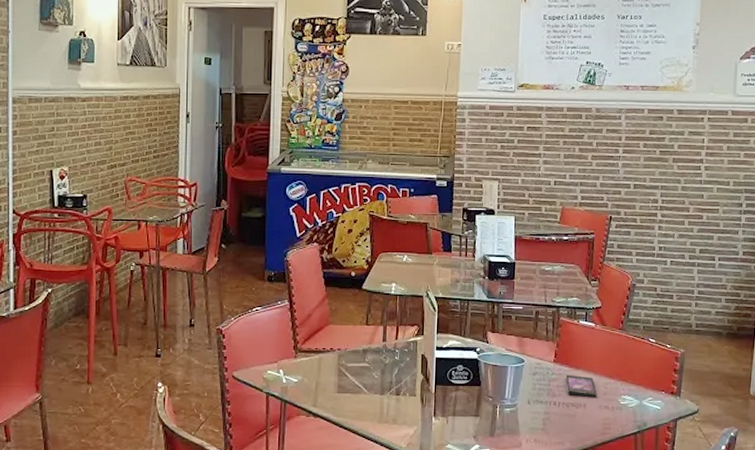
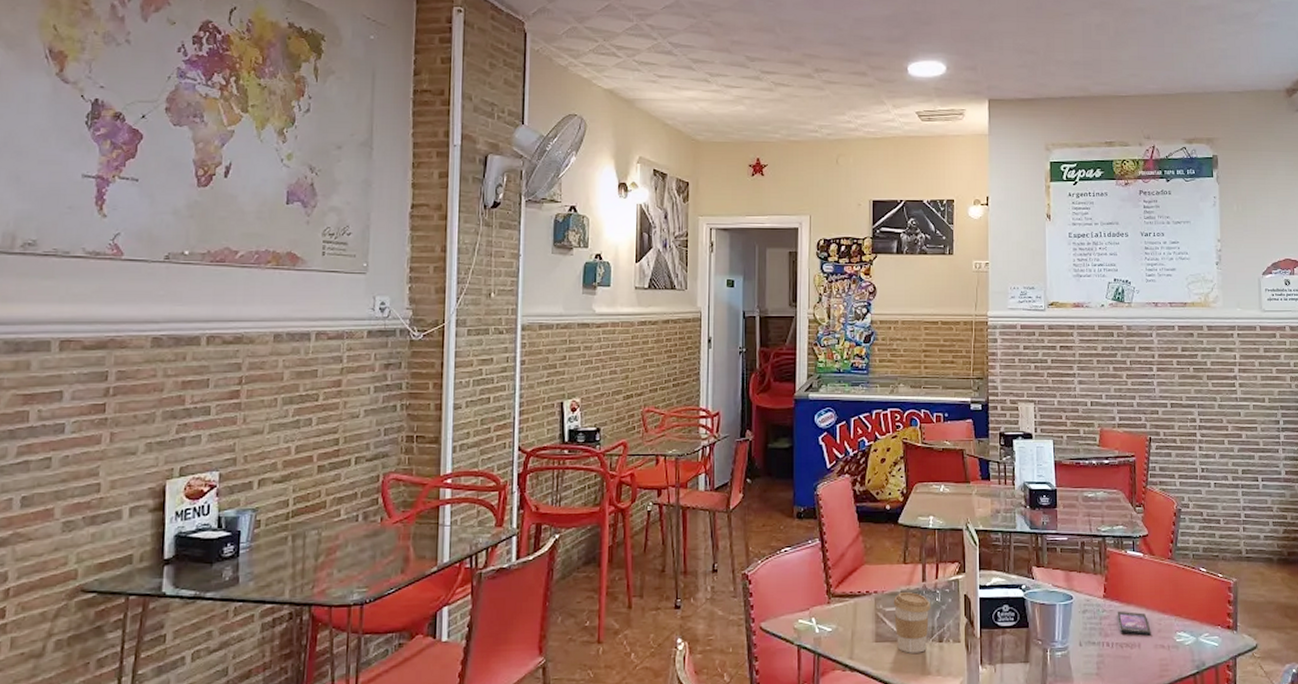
coffee cup: none [355,351,390,404] -> present [893,592,931,653]

